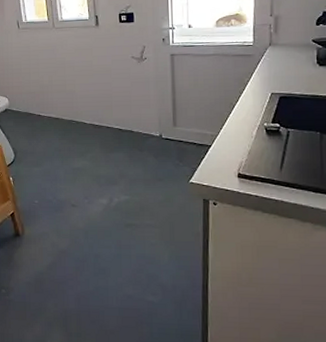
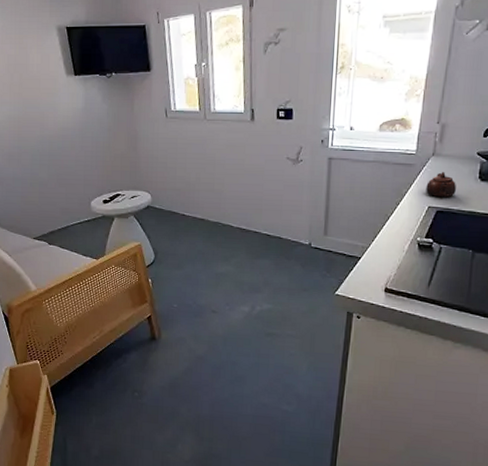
teapot: none [267,60,296,84] -> present [426,172,456,198]

